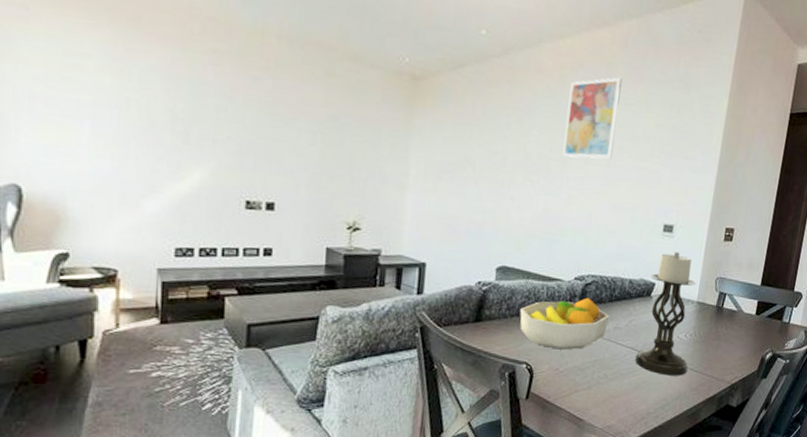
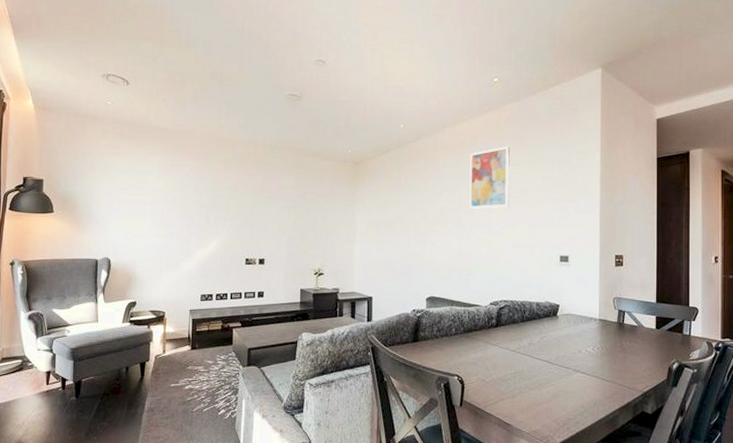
fruit bowl: present [520,297,609,350] -> none [448,319,523,364]
candle holder: present [635,252,696,376] -> none [551,278,600,386]

